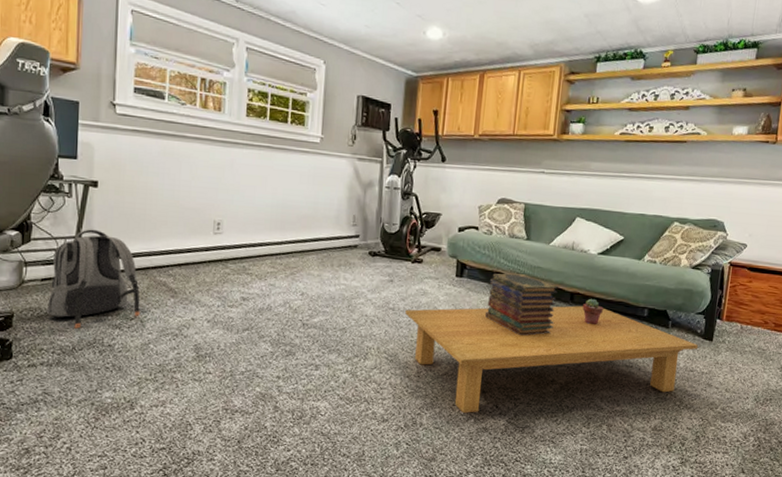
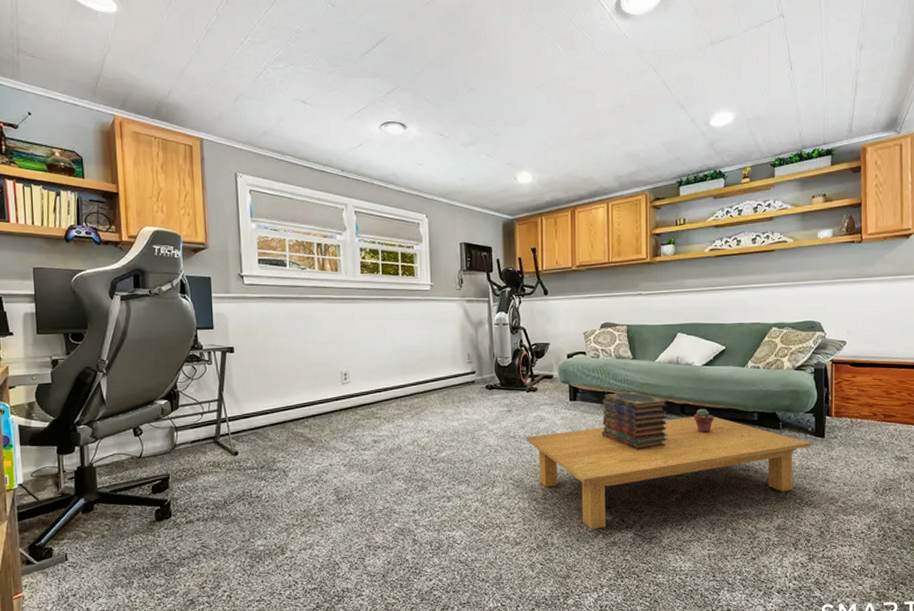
backpack: present [47,229,140,329] -> none [198,391,282,484]

